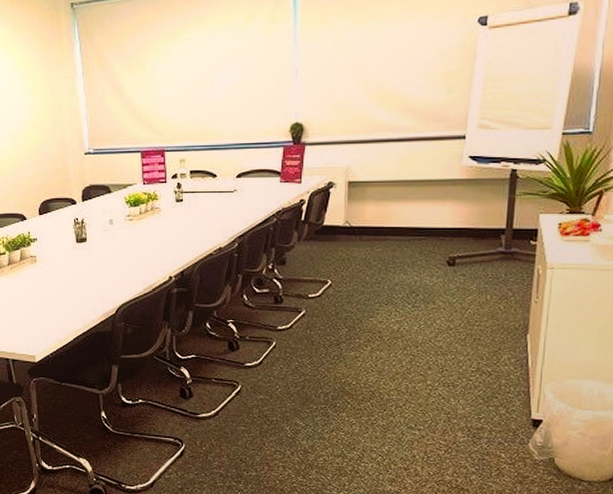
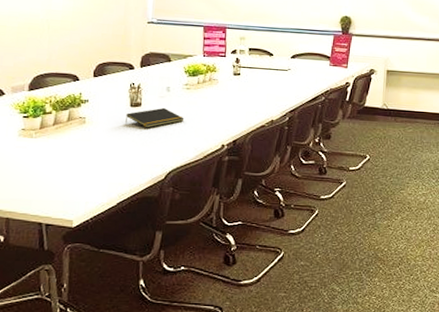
notepad: none [73,241,130,263] -> present [125,107,185,128]

